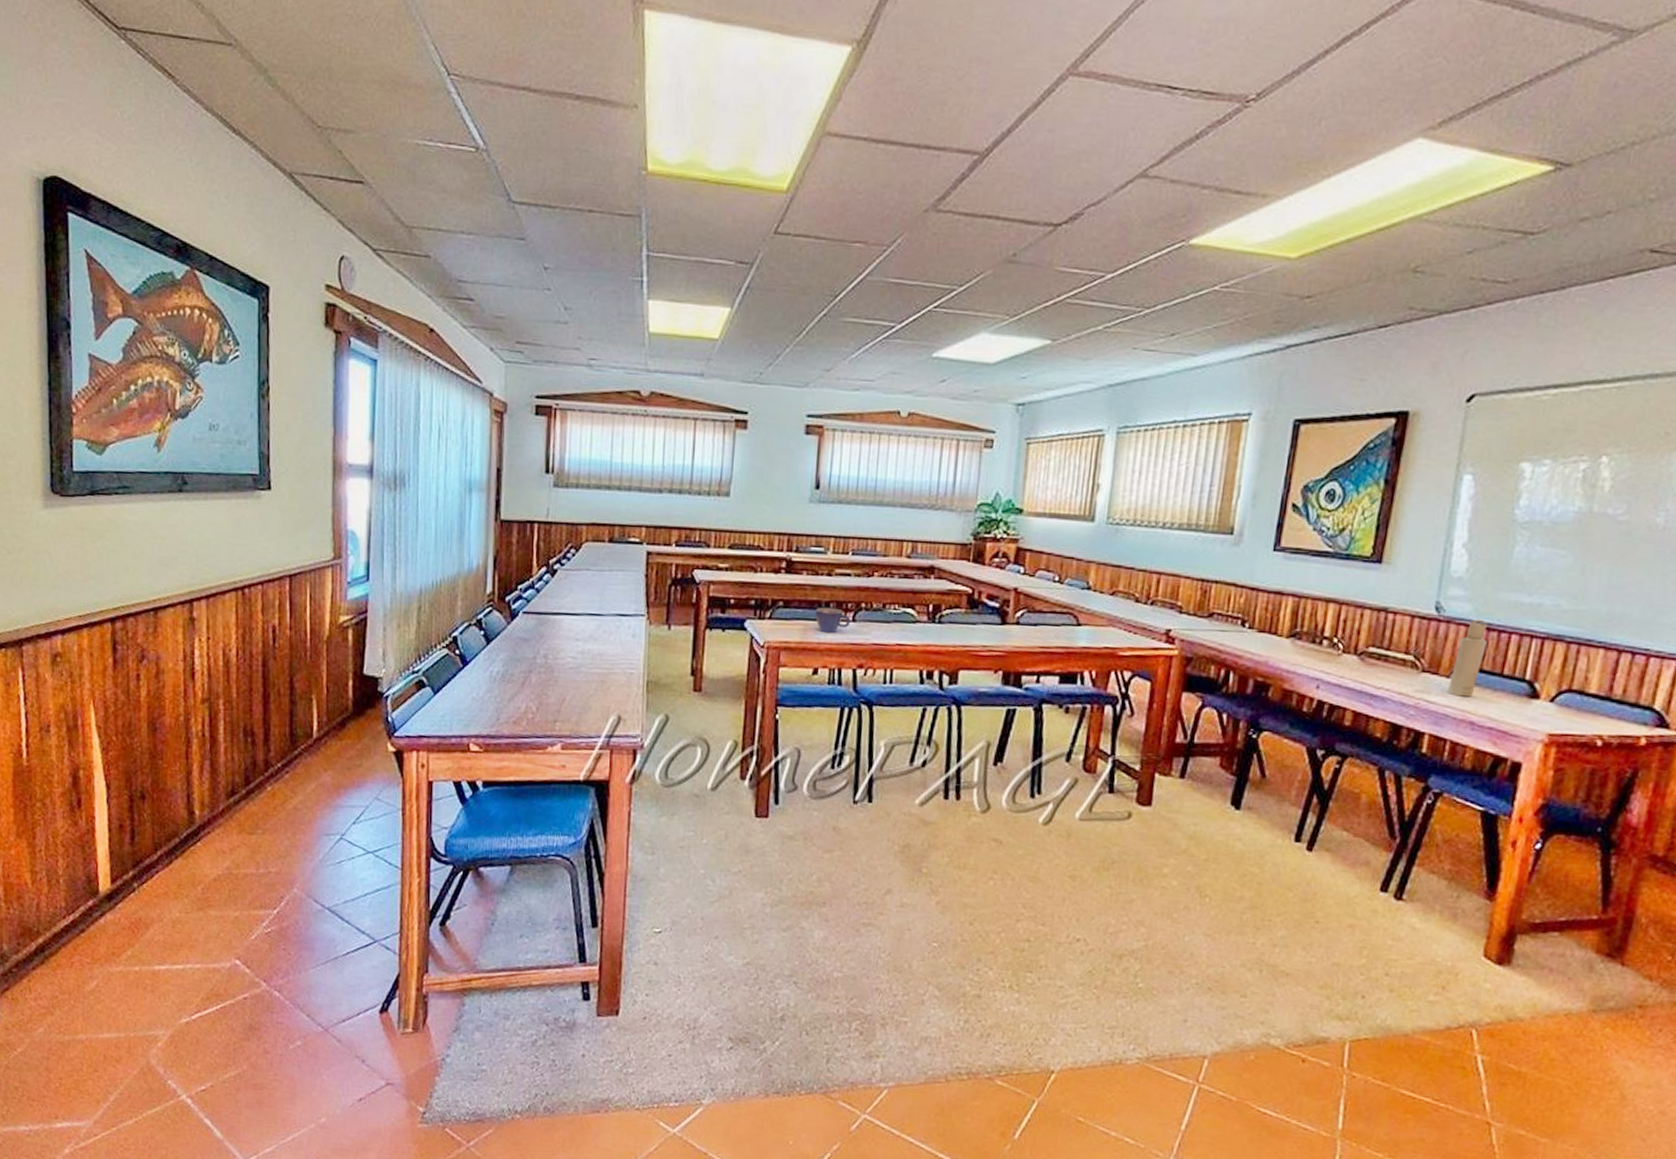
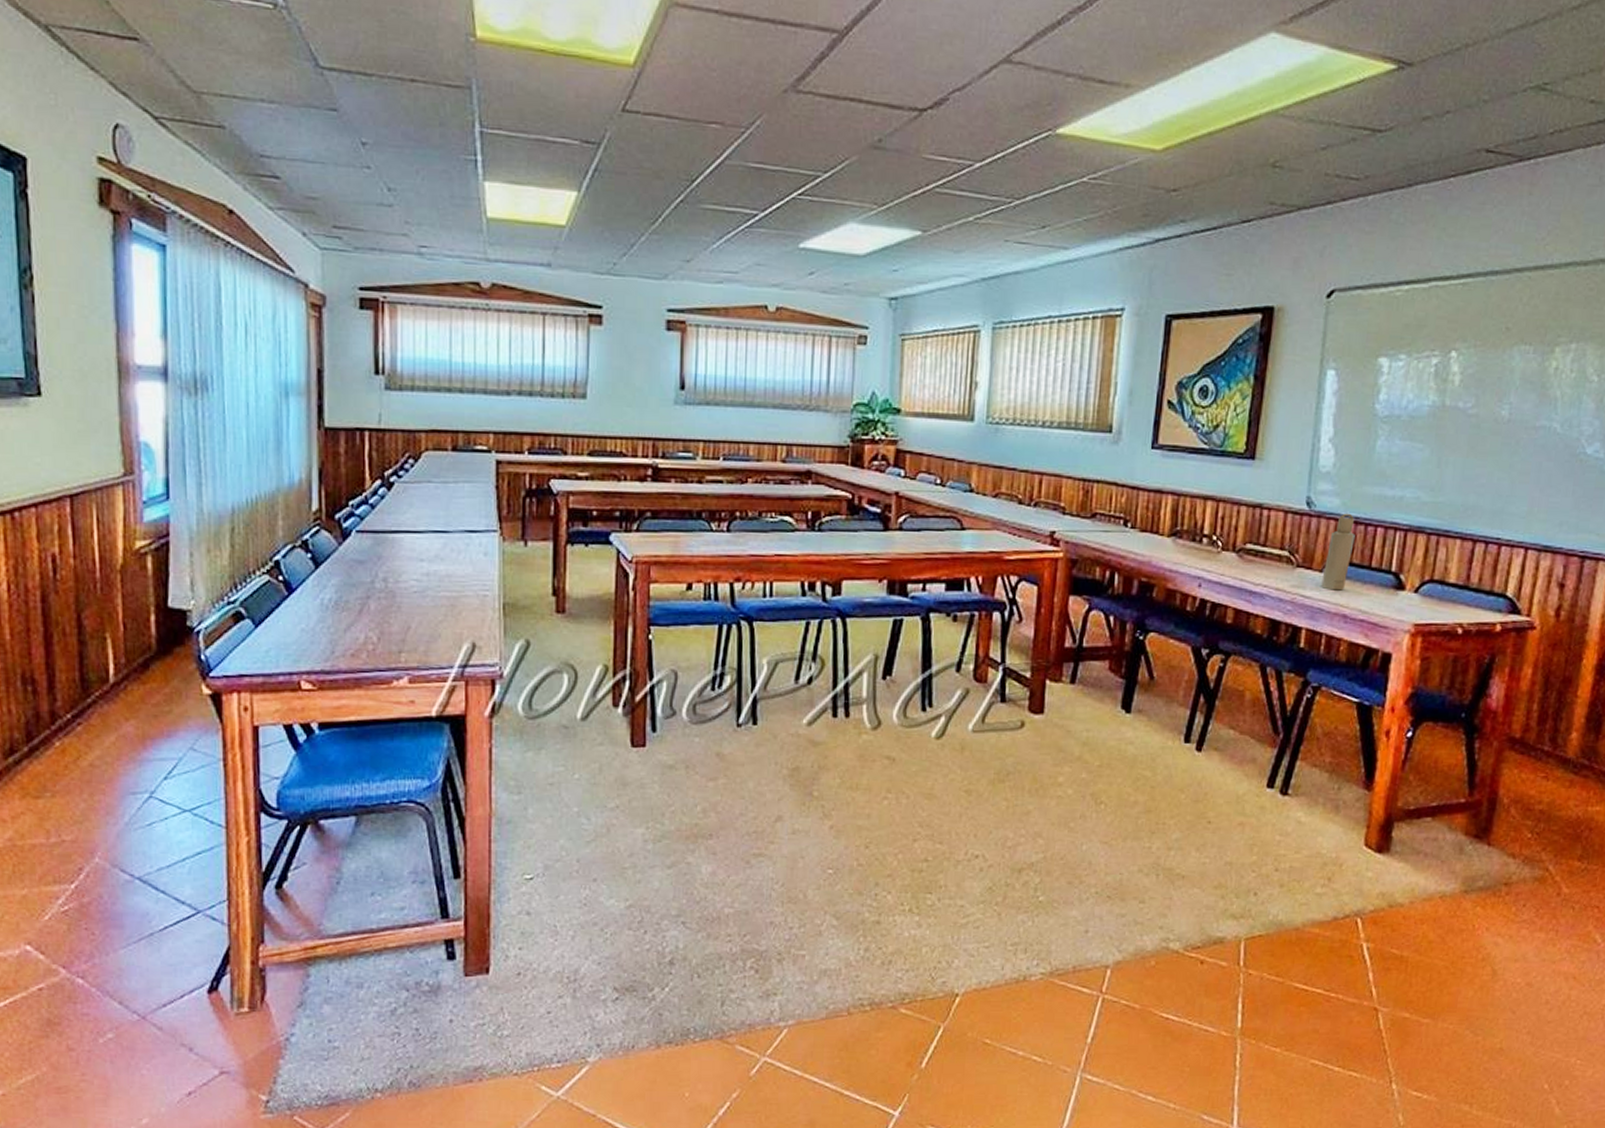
cup: present [815,607,851,634] -> none [687,517,725,546]

